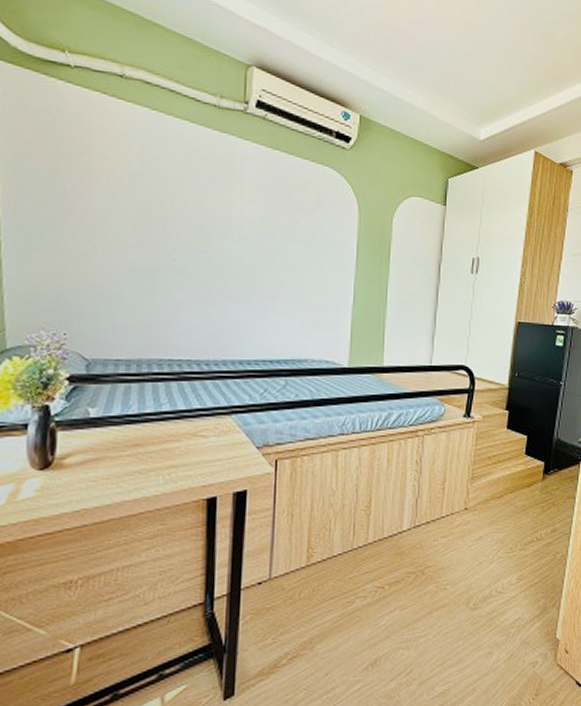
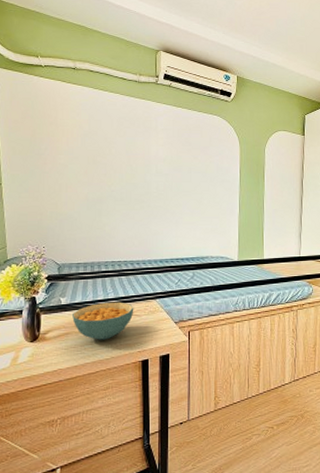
cereal bowl: none [106,416,199,469] -> present [72,302,134,340]

